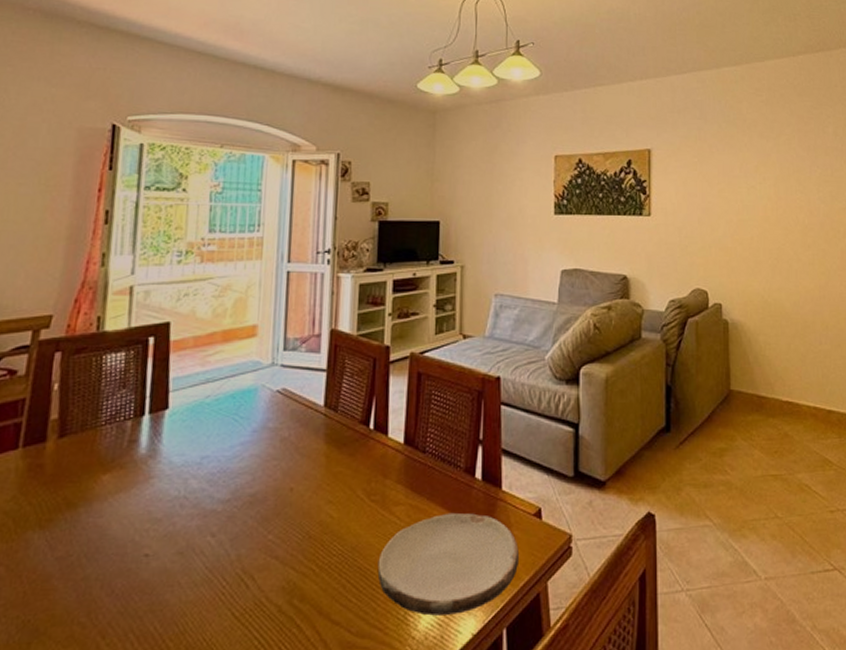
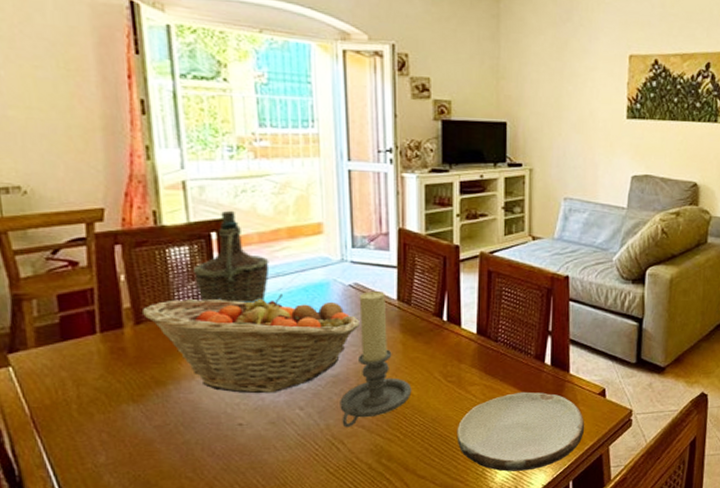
fruit basket: none [68,402,285,518] -> present [143,294,361,394]
bottle: none [125,314,201,413] -> present [194,210,270,304]
candle holder: none [254,397,332,559] -> present [340,291,412,428]

